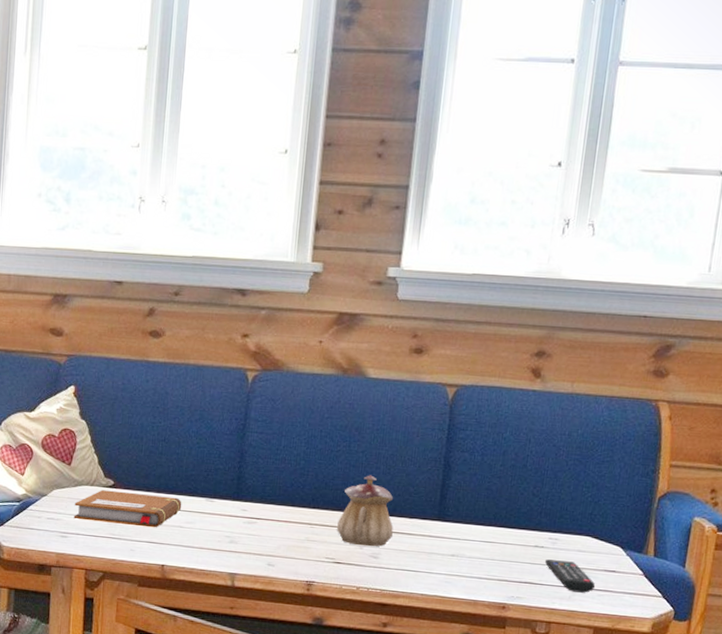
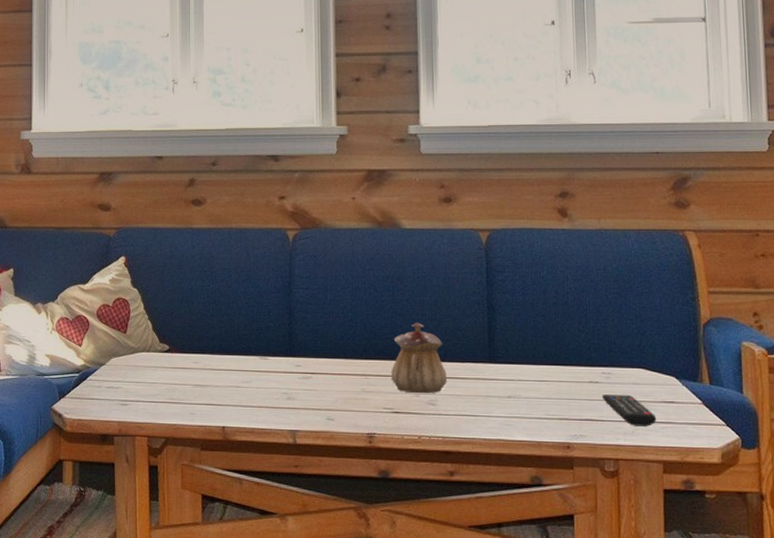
notebook: present [73,490,182,528] -> none [132,355,237,390]

